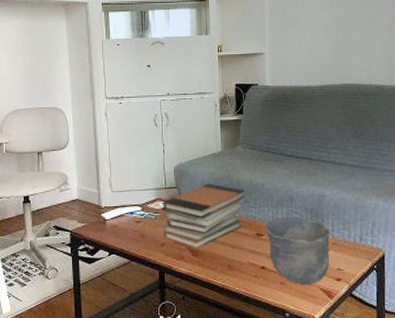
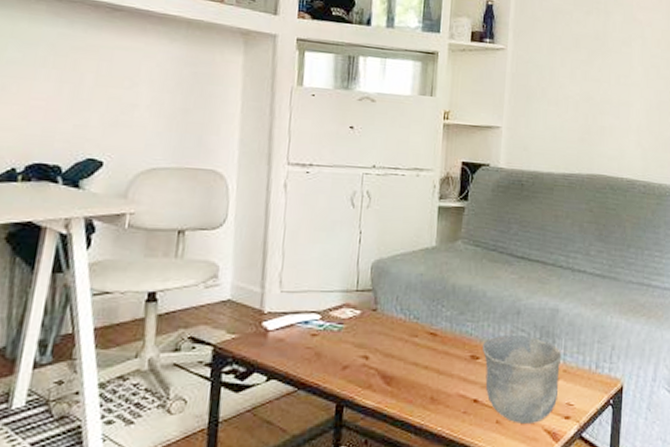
book stack: present [162,183,245,248] -> none [348,287,461,374]

